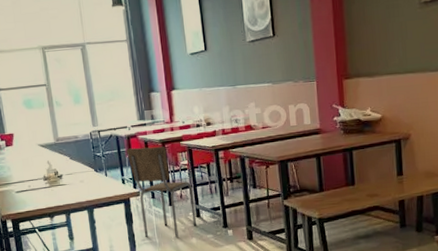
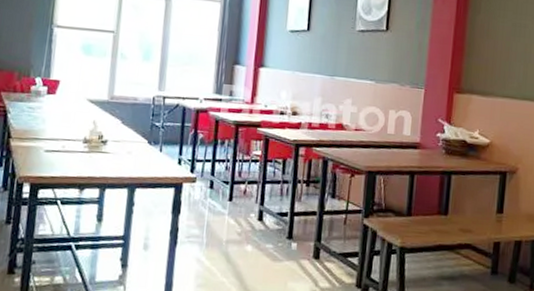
dining chair: present [126,146,196,237] -> none [190,124,261,241]

